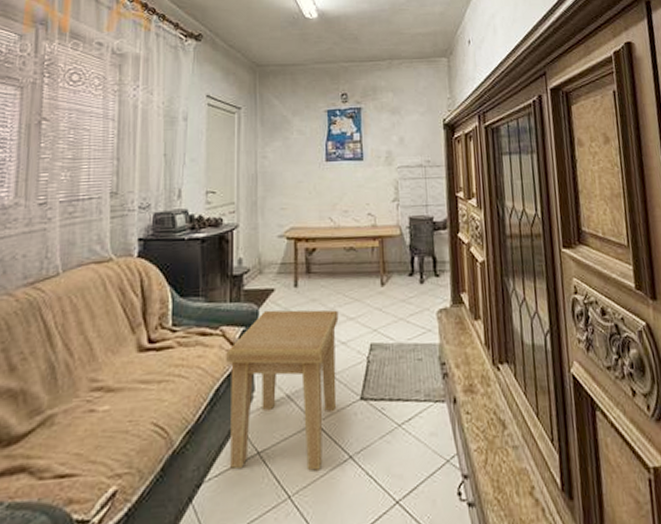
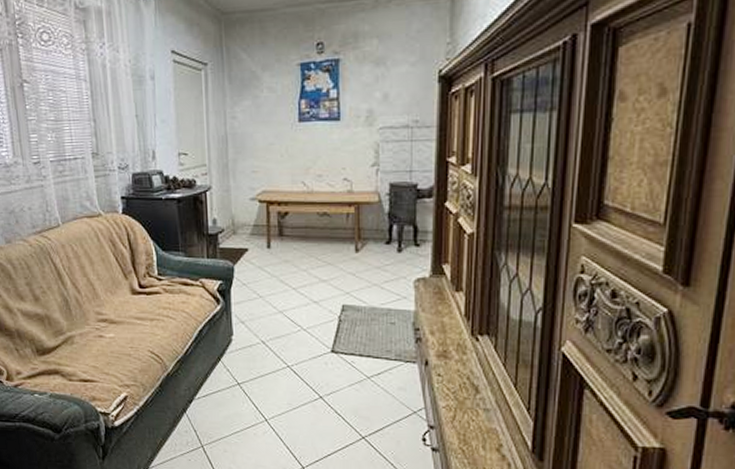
side table: present [226,310,339,471] -> none [206,267,311,404]

